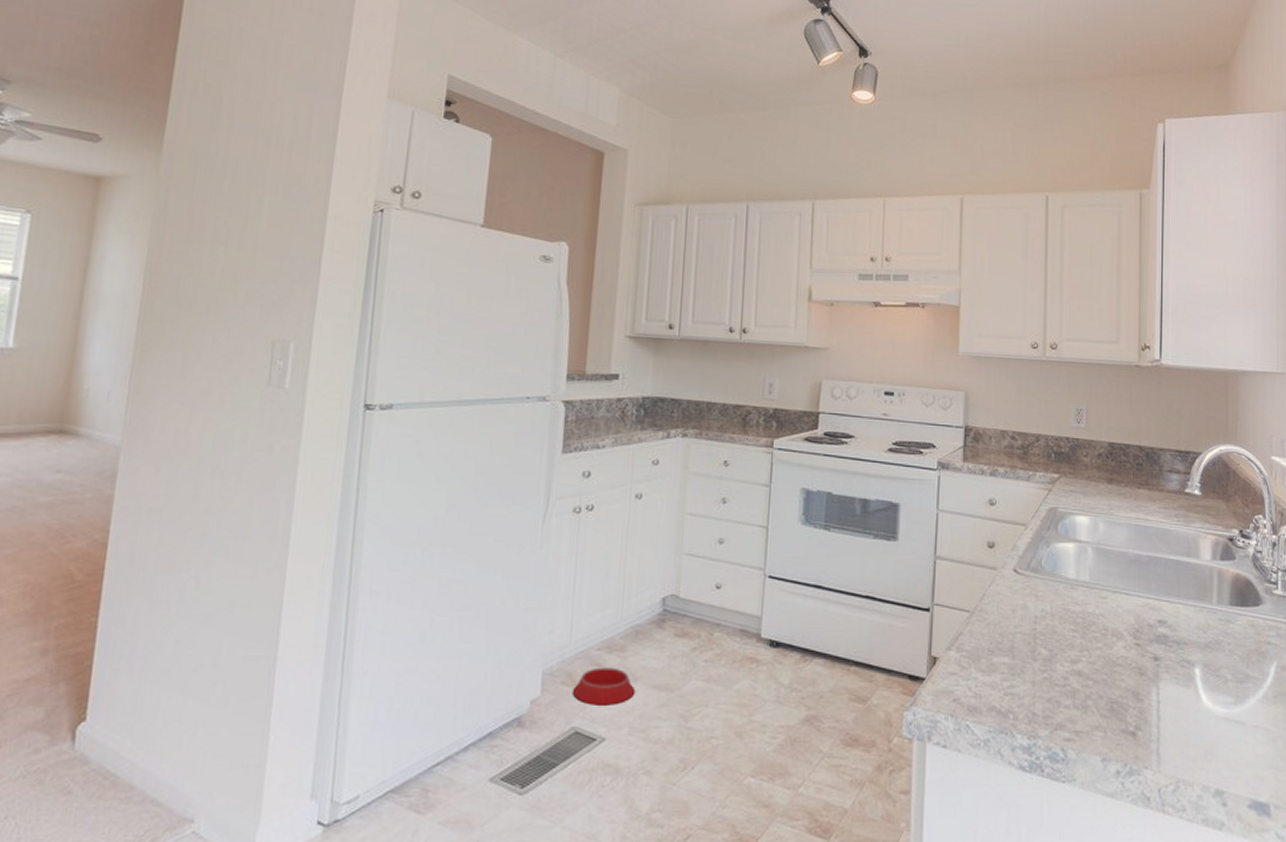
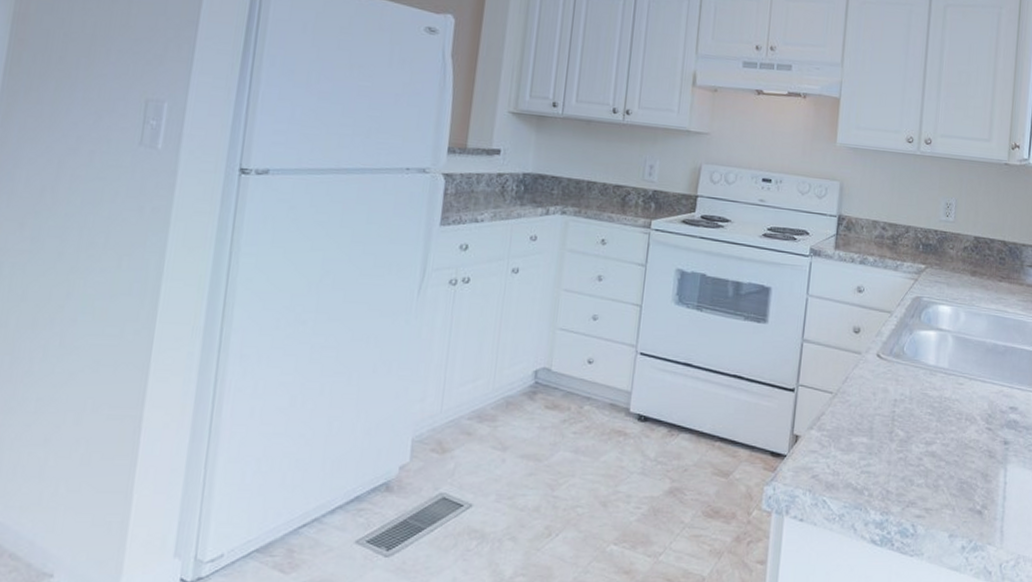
pet bowl: present [572,667,636,705] -> none [441,436,504,473]

